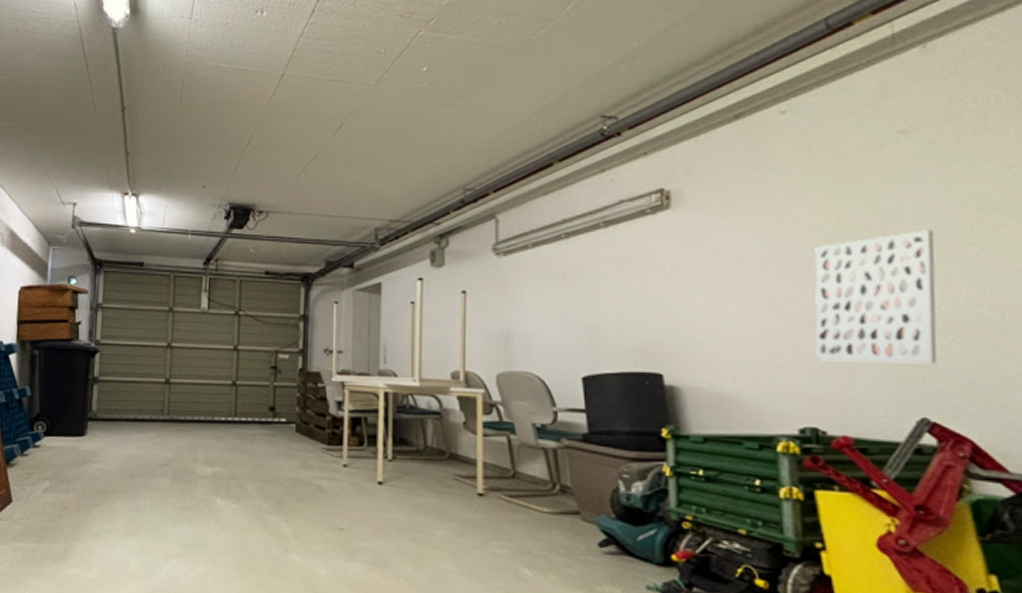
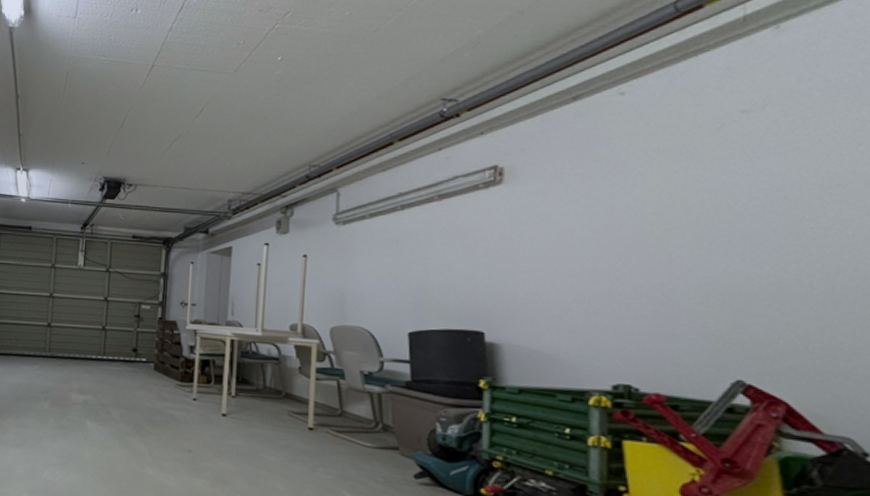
wall art: present [815,230,937,364] -> none [636,206,768,331]

